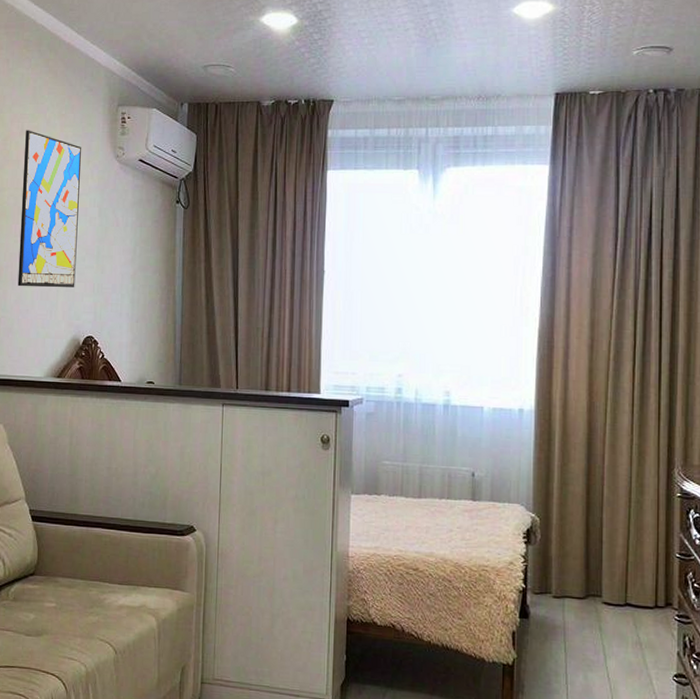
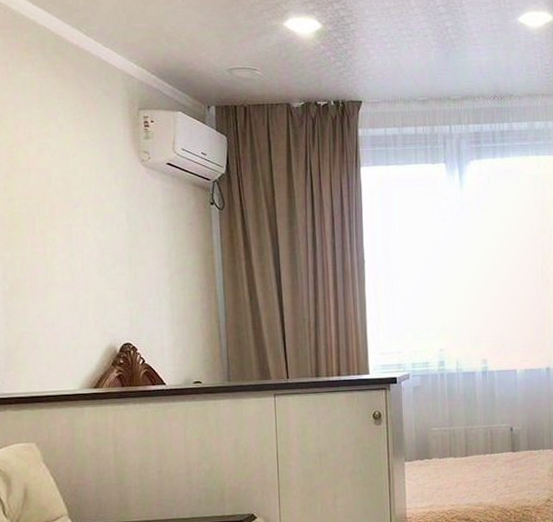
wall art: present [17,130,82,288] -> none [34,136,106,300]

